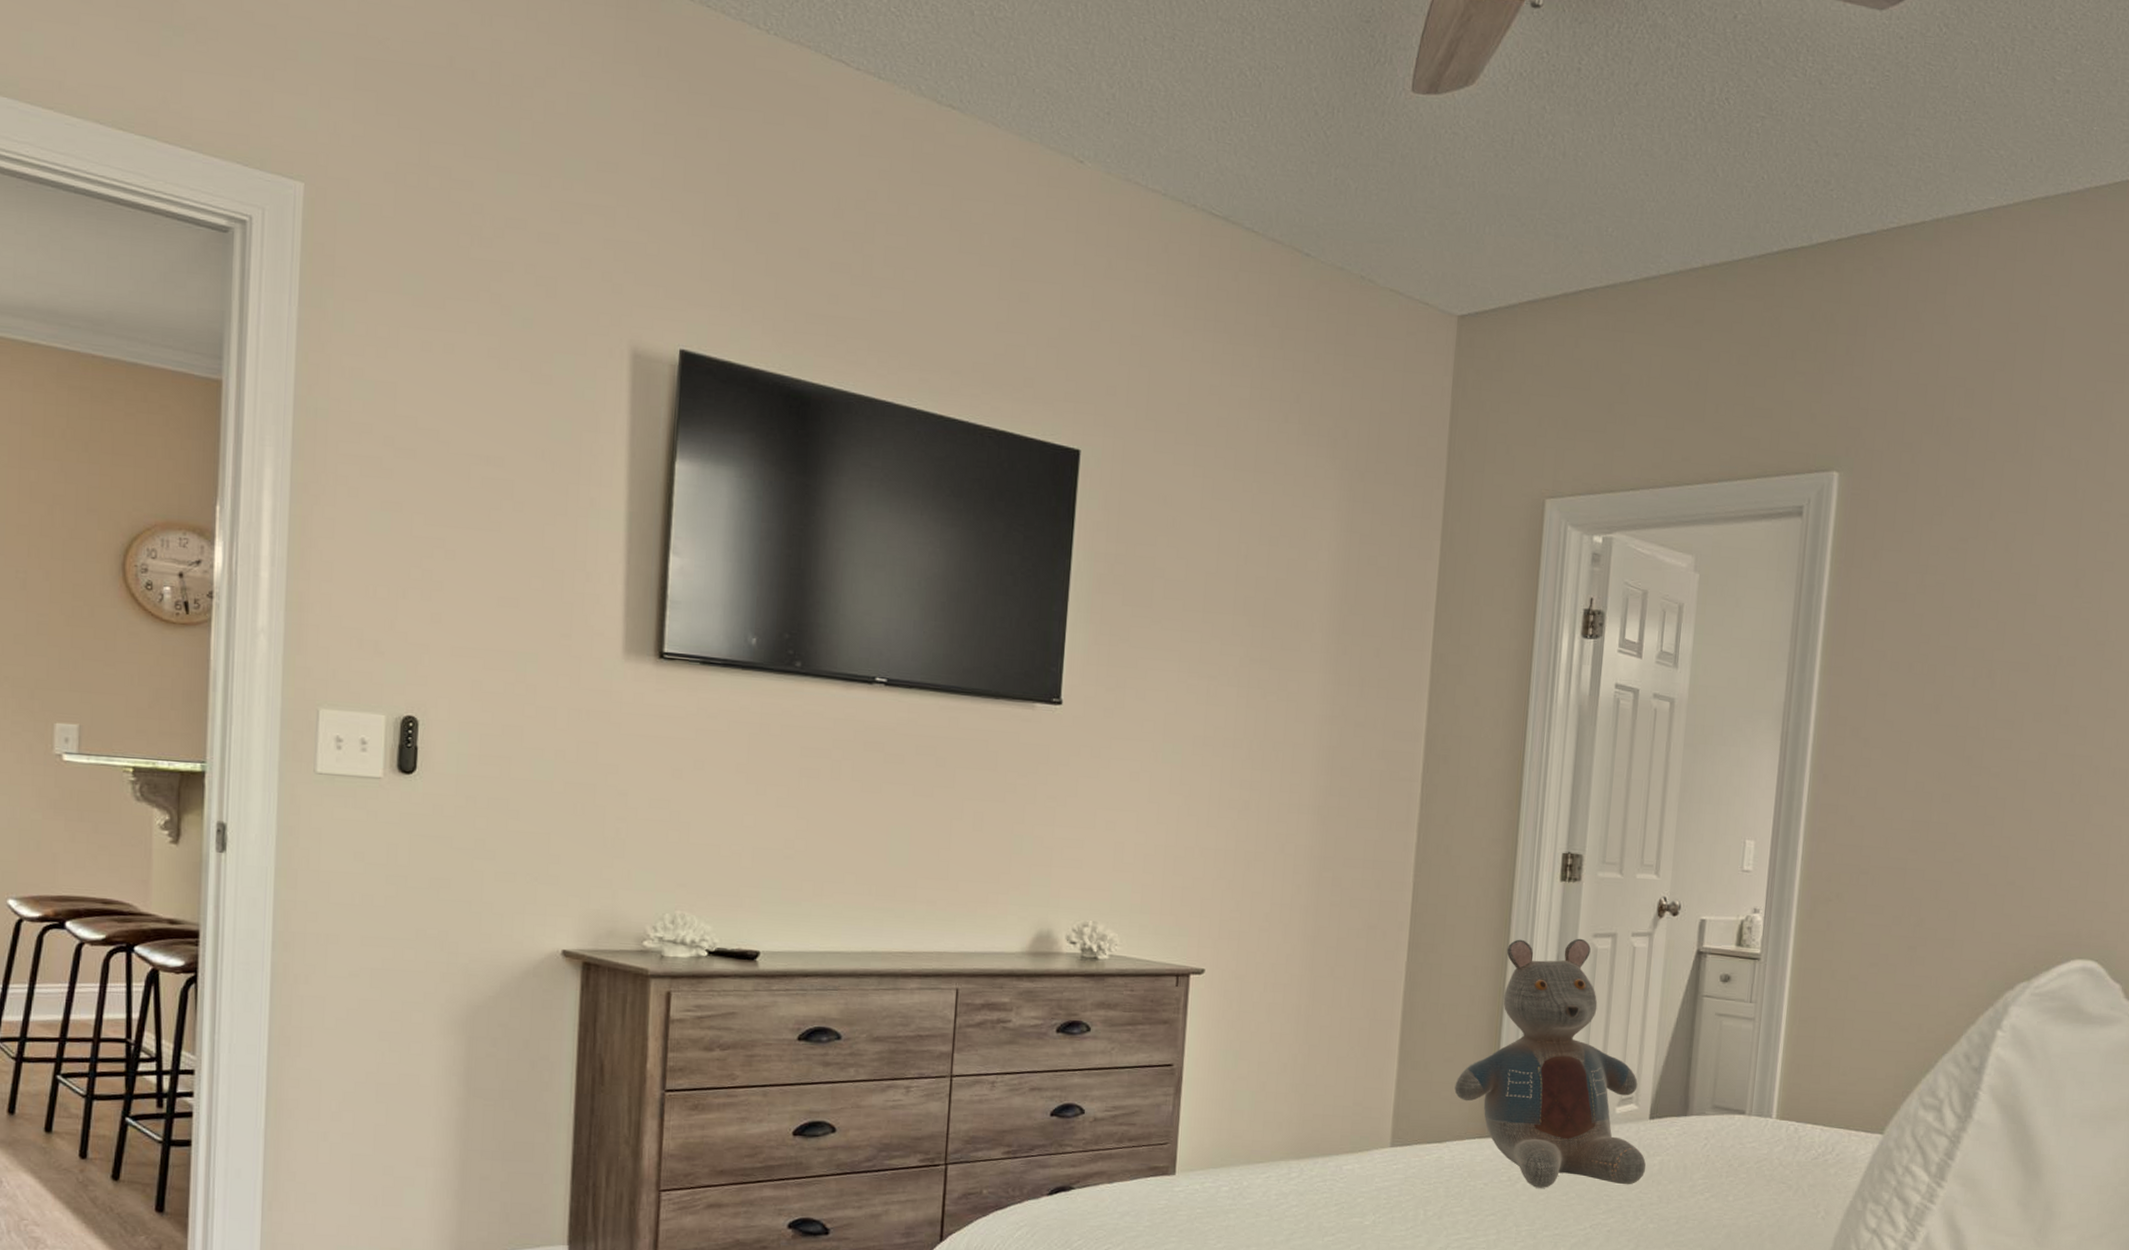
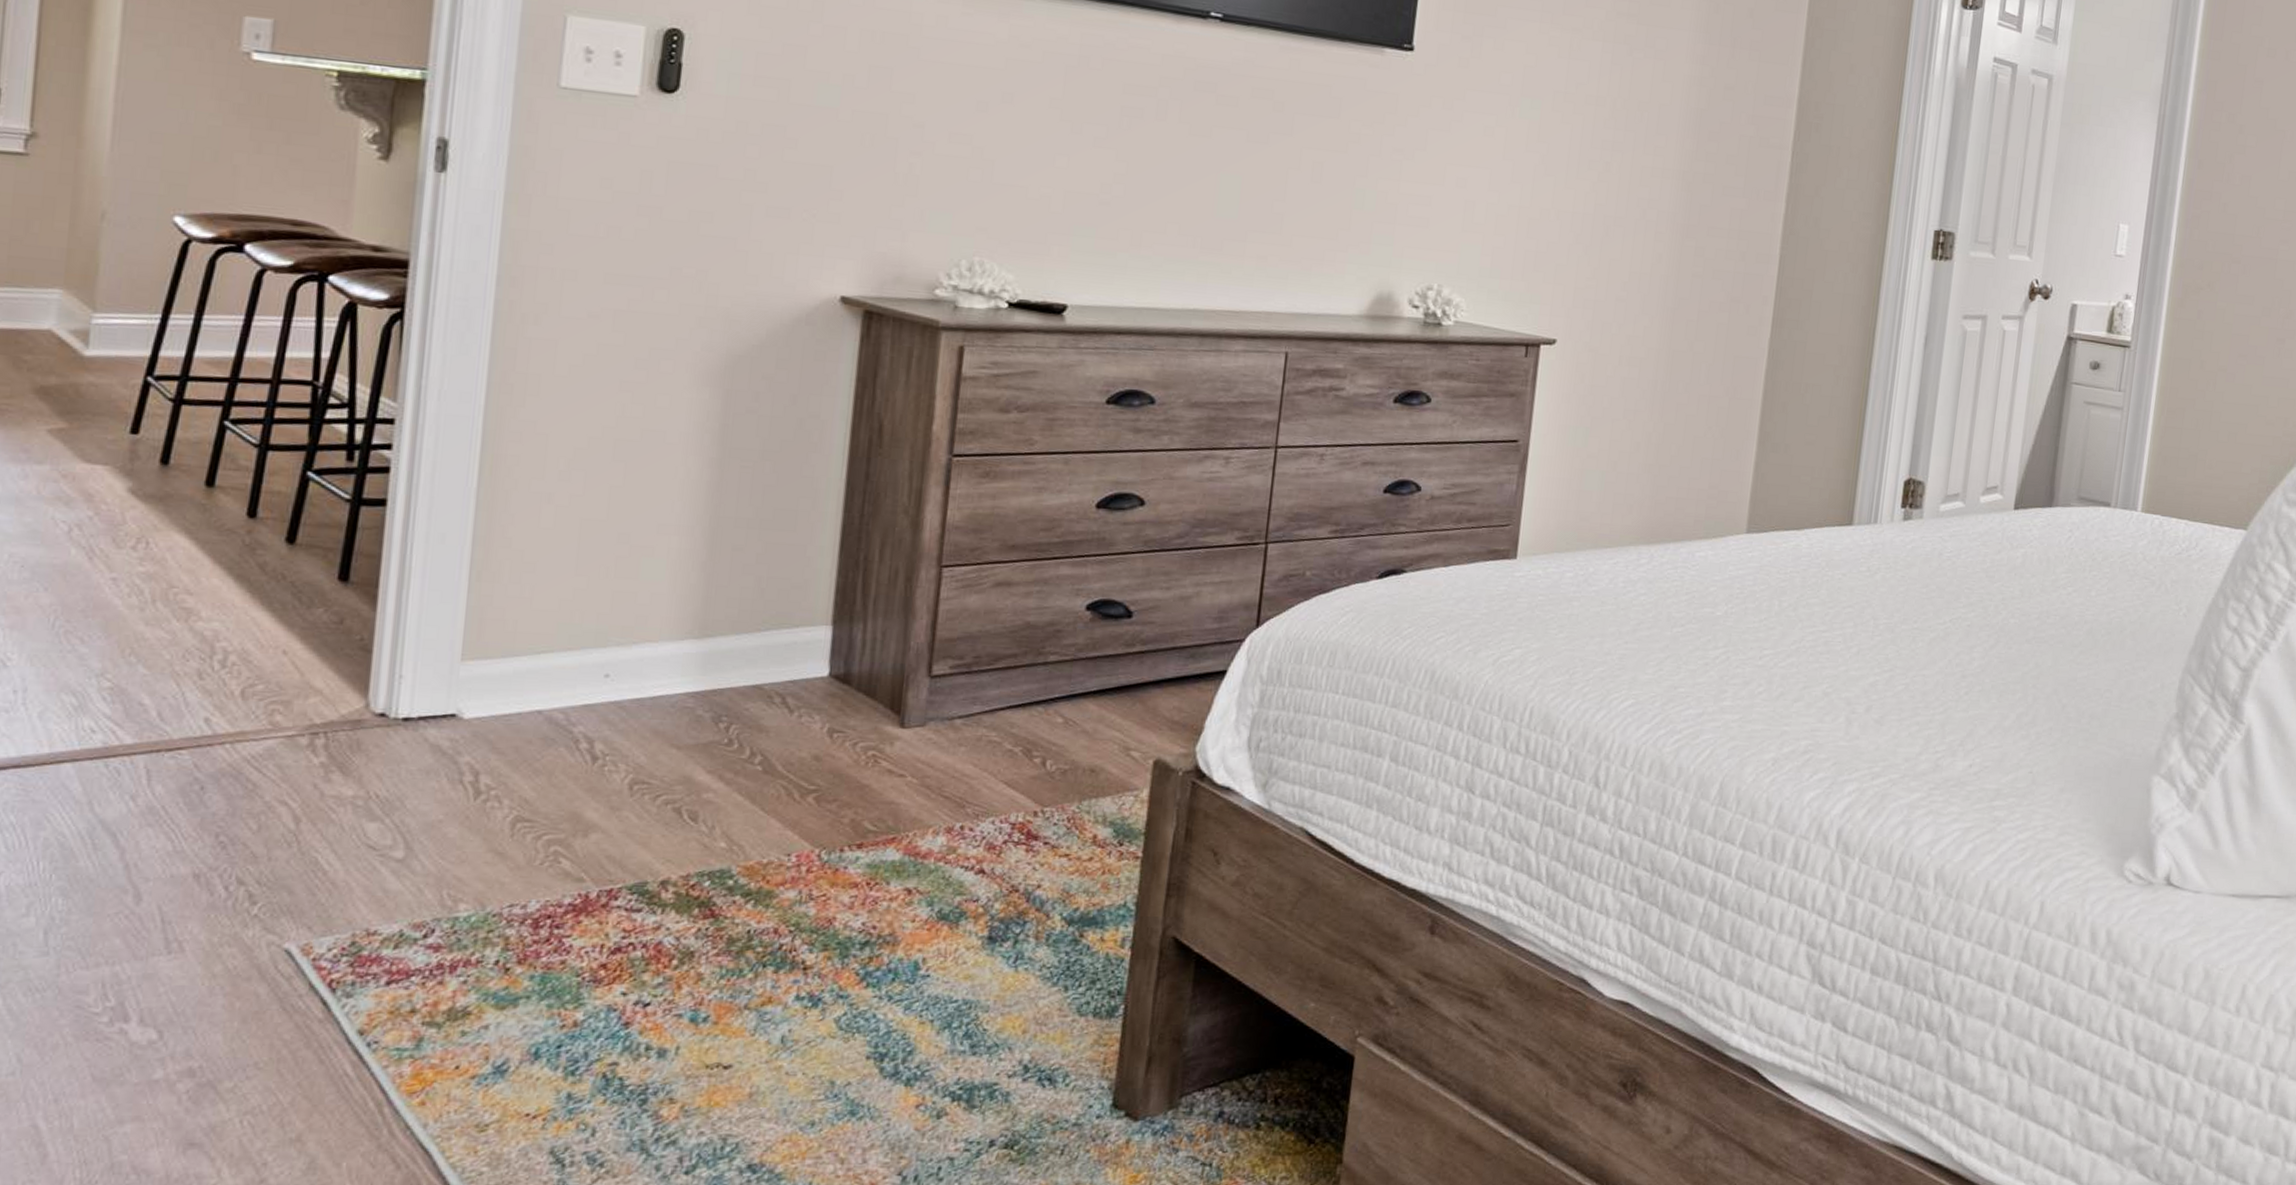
stuffed animal: present [1454,938,1646,1189] -> none [1815,318,2009,581]

